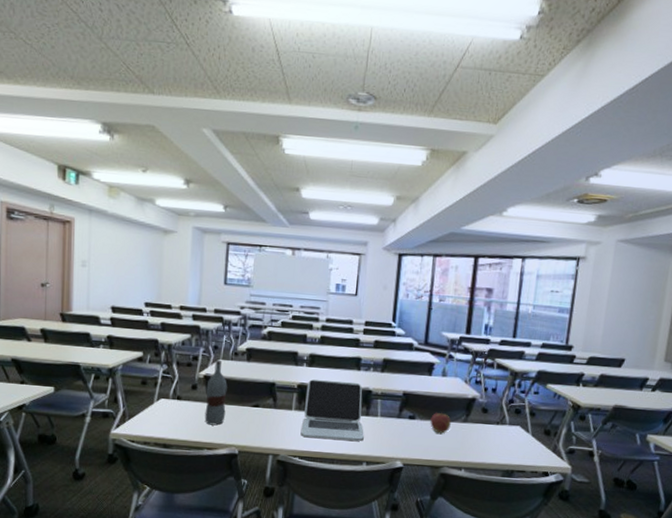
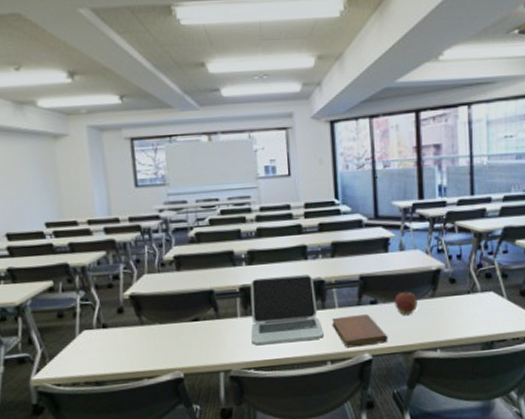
bottle: present [204,359,227,426] -> none [134,274,163,351]
notebook: none [373,424,420,455] -> present [332,314,388,348]

